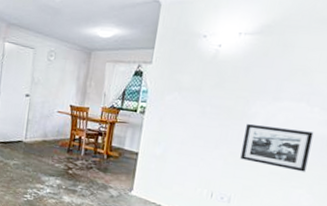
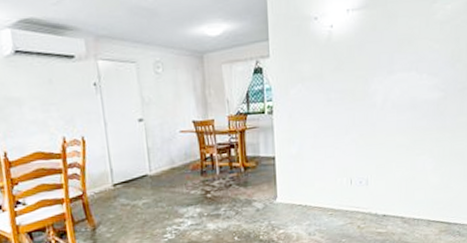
picture frame: present [240,124,314,172] -> none [370,98,426,140]

